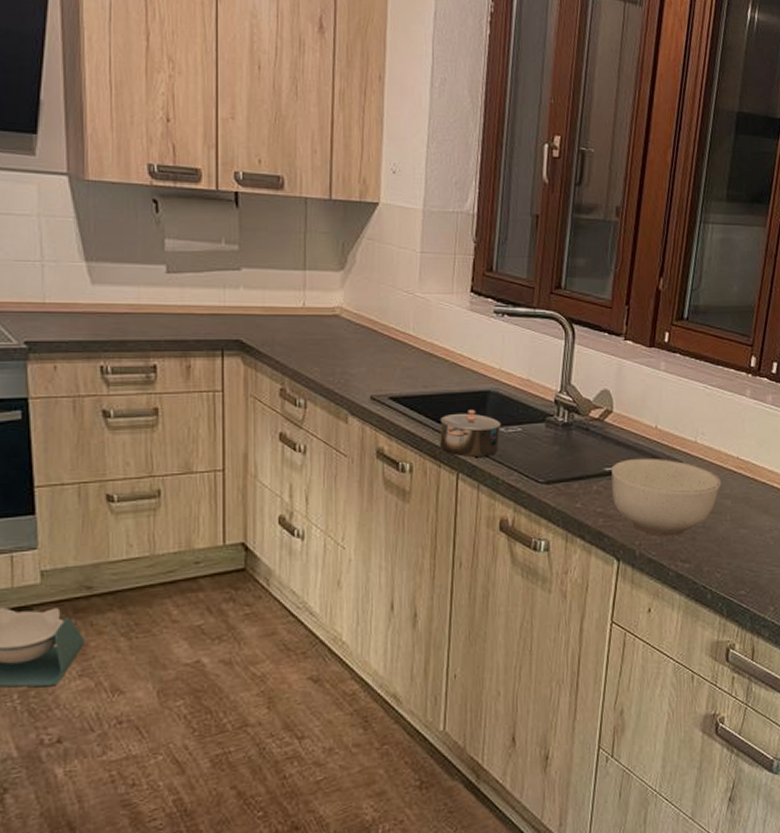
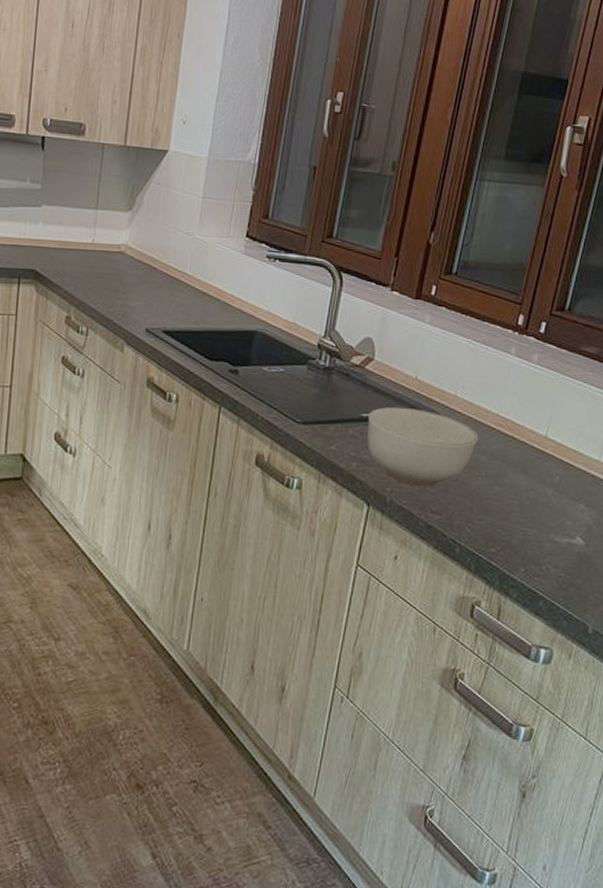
cooking pot: present [439,410,501,458] -> none [205,348,264,394]

